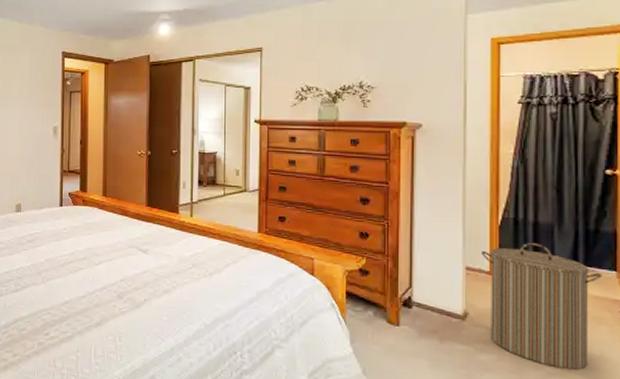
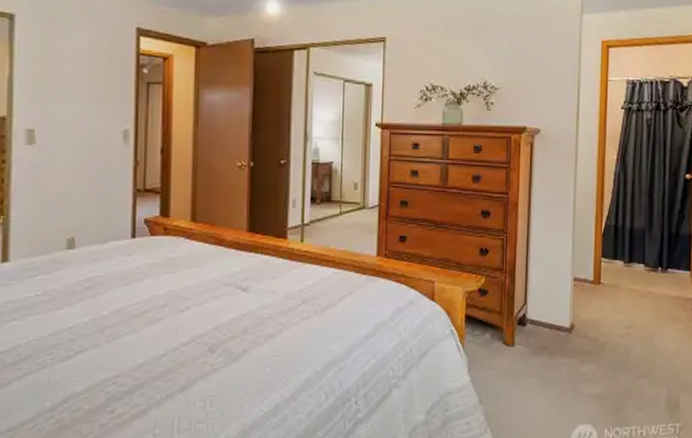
laundry hamper: present [480,243,602,370] -> none [586,249,680,370]

